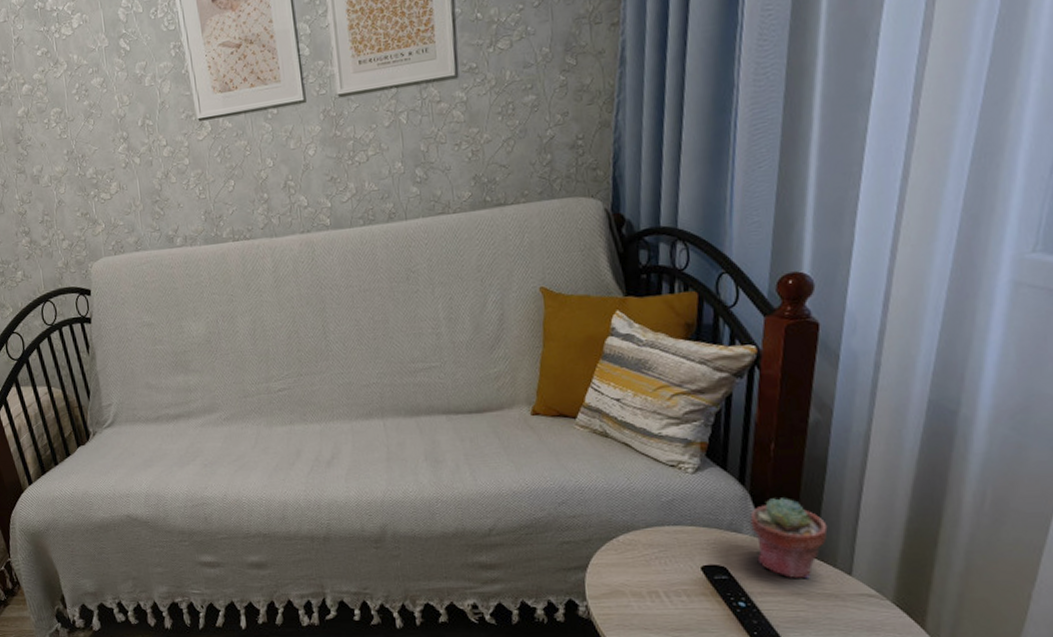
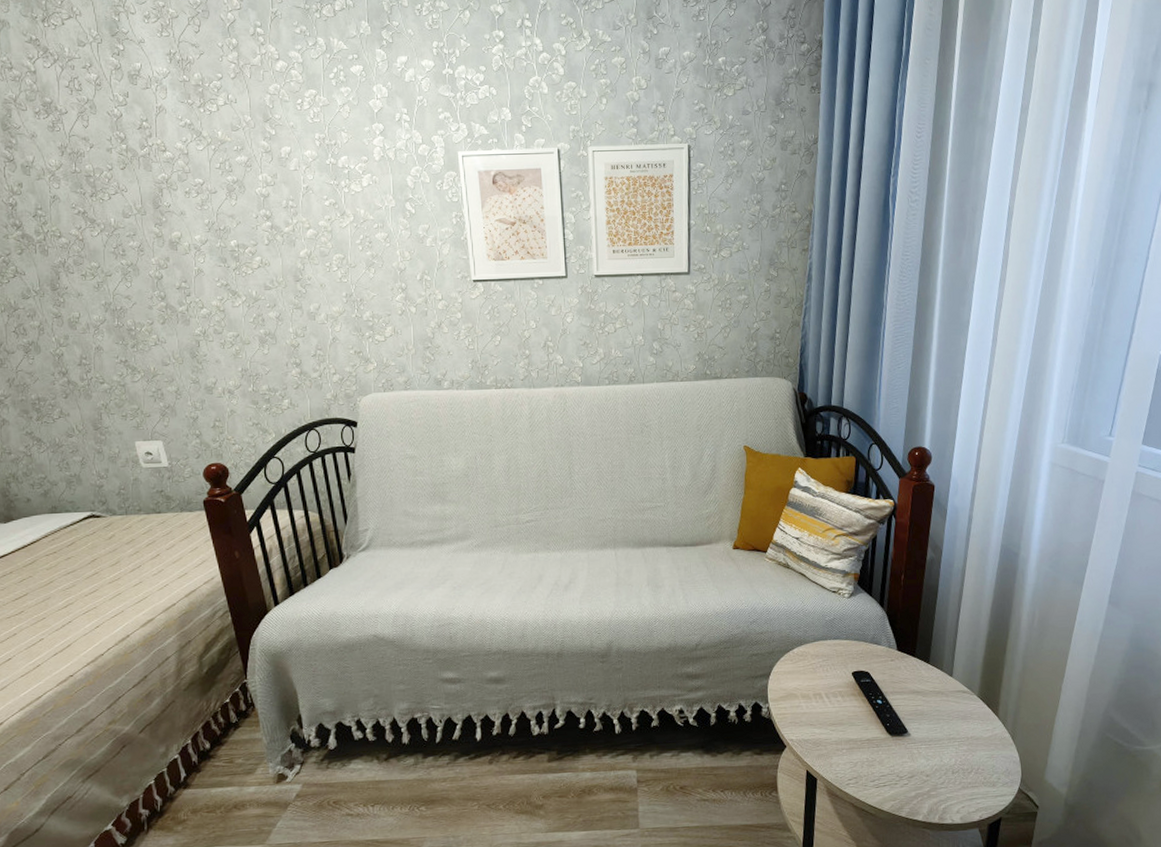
potted succulent: present [750,498,828,579] -> none [886,617,938,680]

